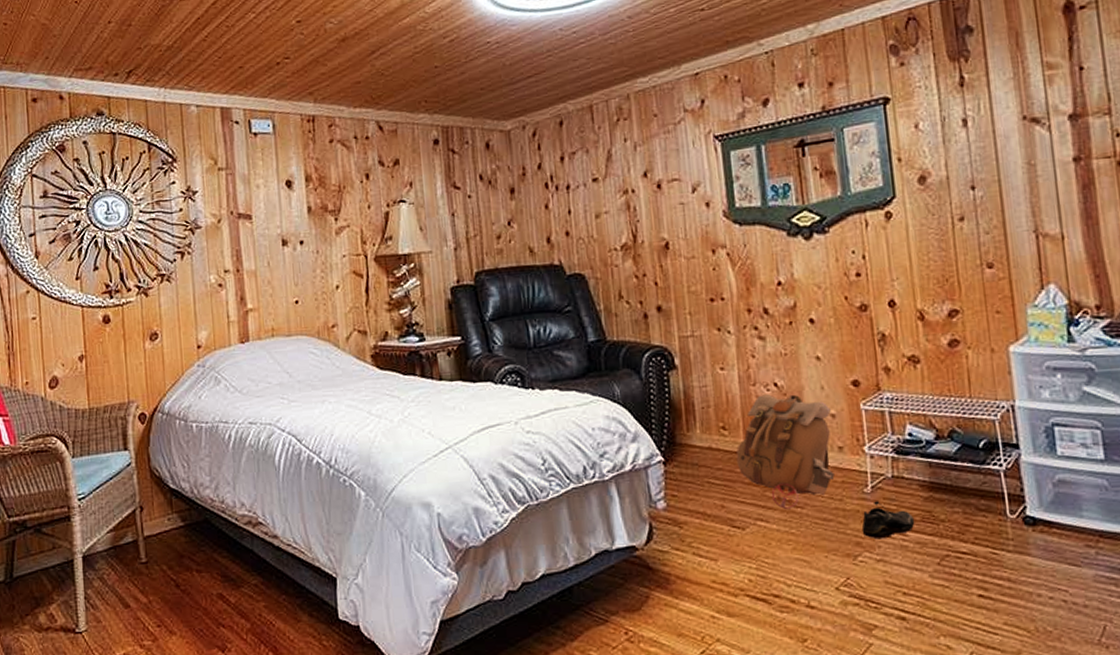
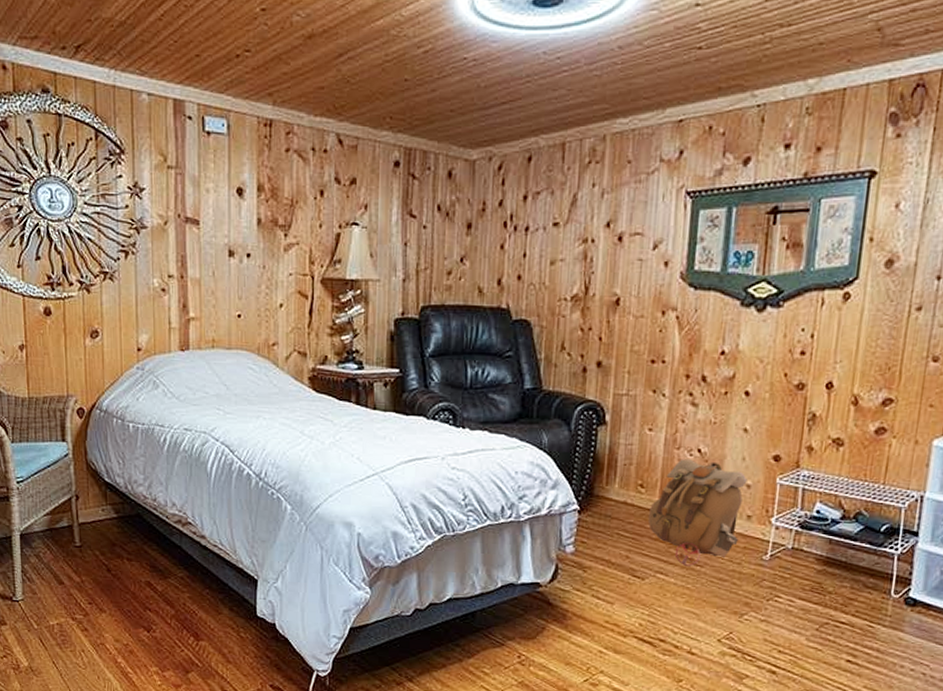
shoe: present [861,501,915,538] -> none [752,568,804,602]

